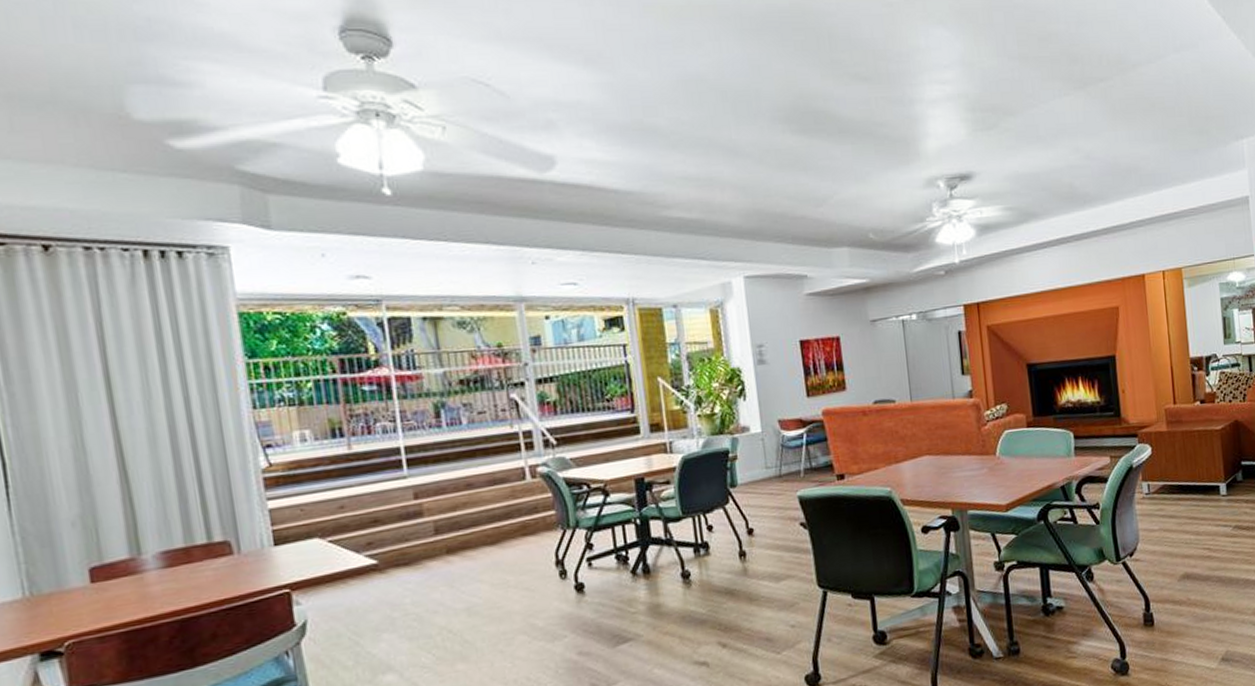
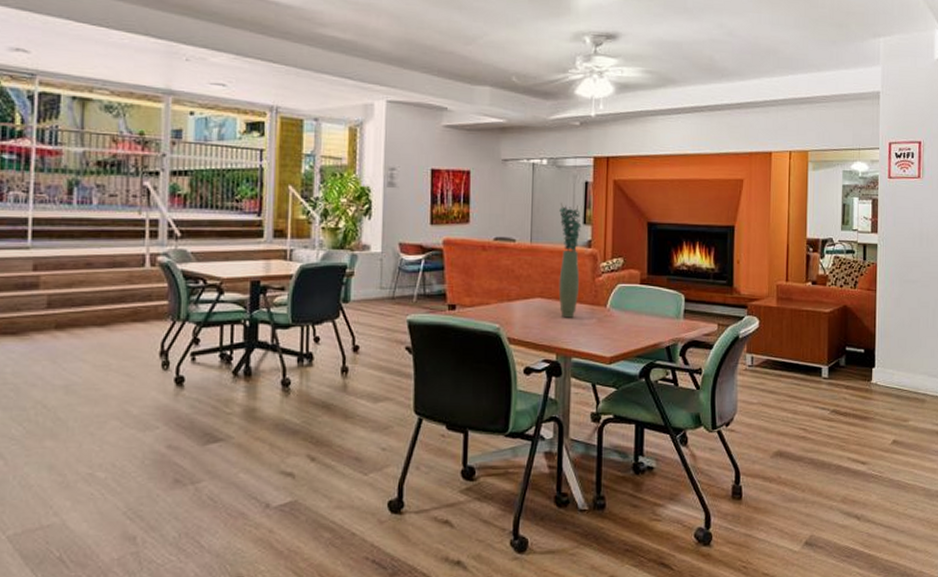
vase: none [936,356,967,472] -> present [558,202,582,318]

